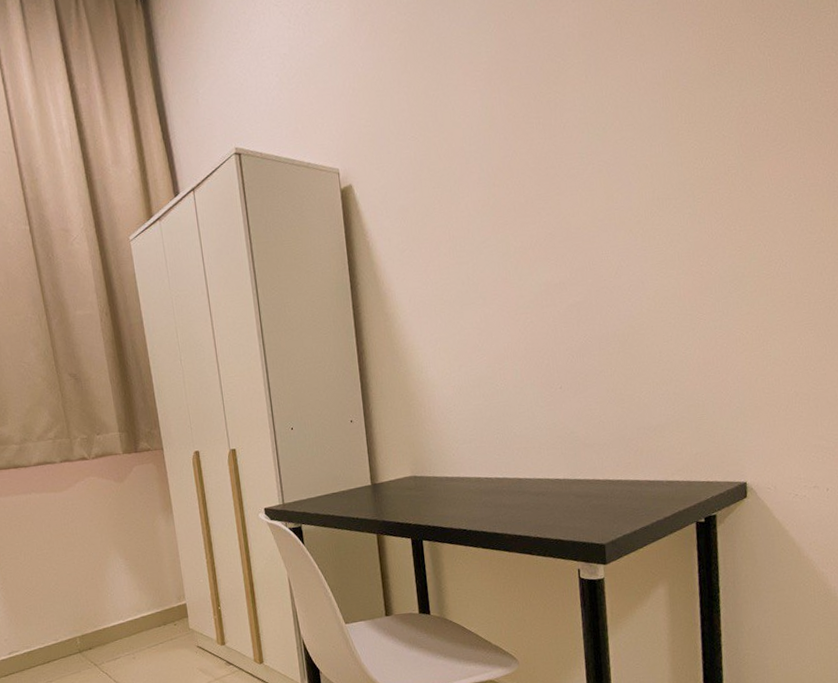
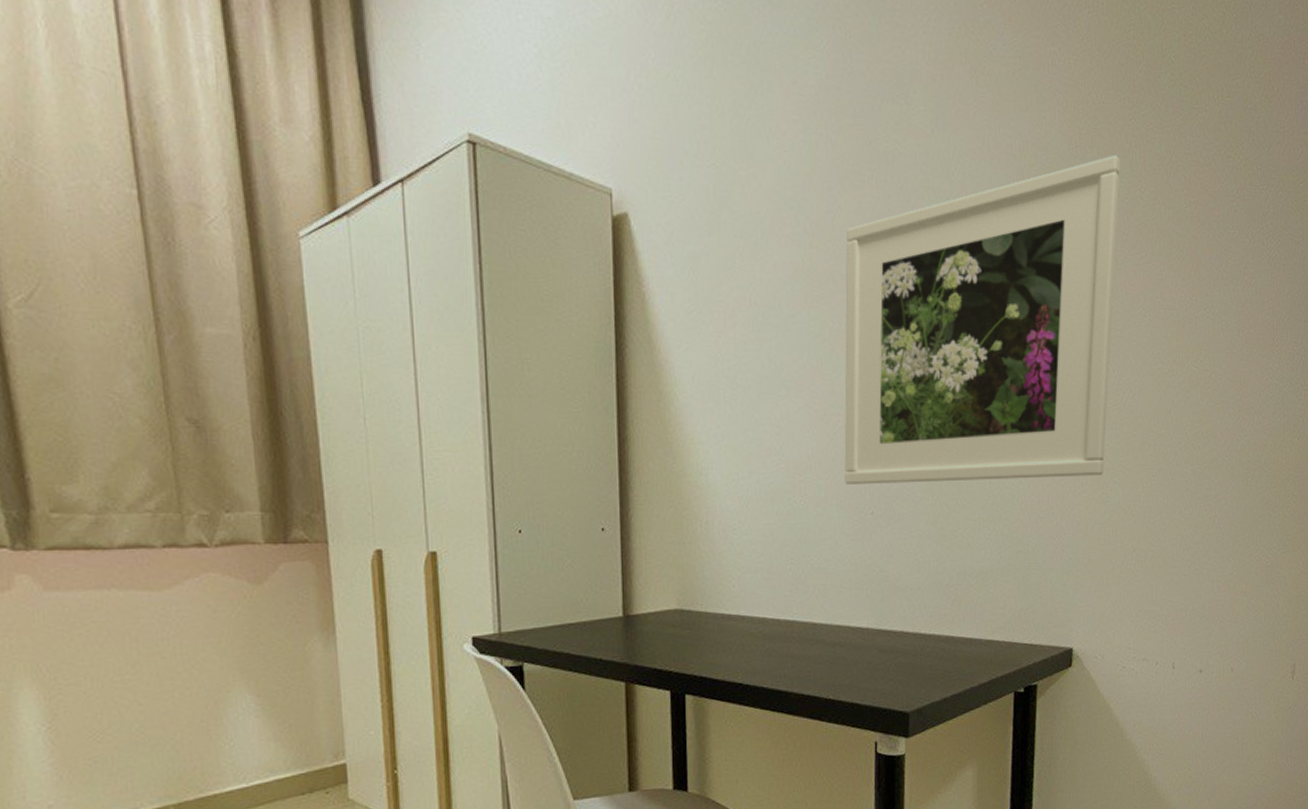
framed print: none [522,65,763,367] -> present [844,154,1120,484]

